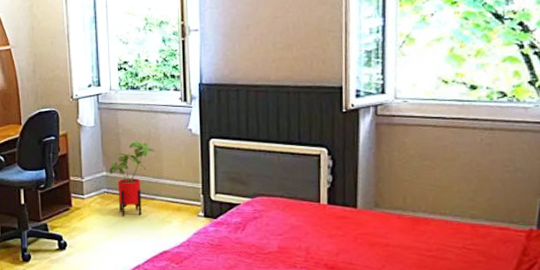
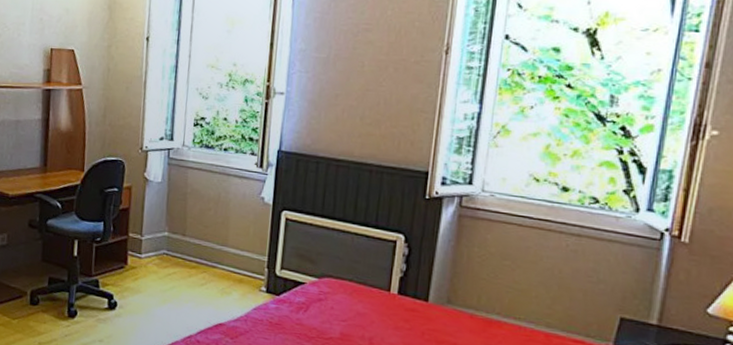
house plant: present [109,141,156,217] -> none [171,203,223,283]

